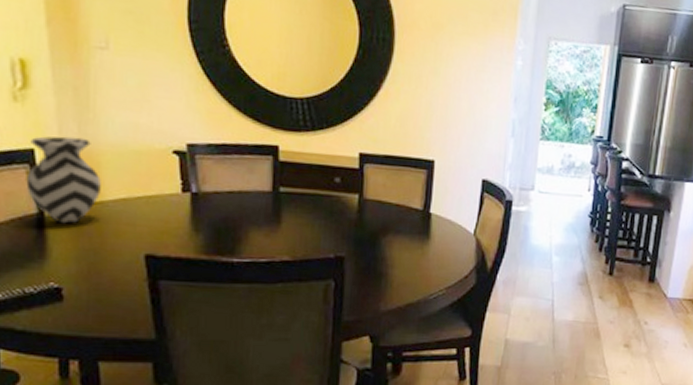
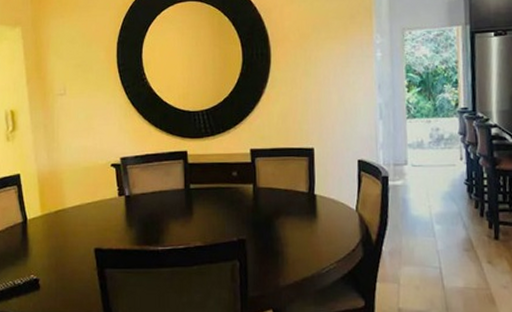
vase: present [26,136,101,224] -> none [15,162,63,229]

